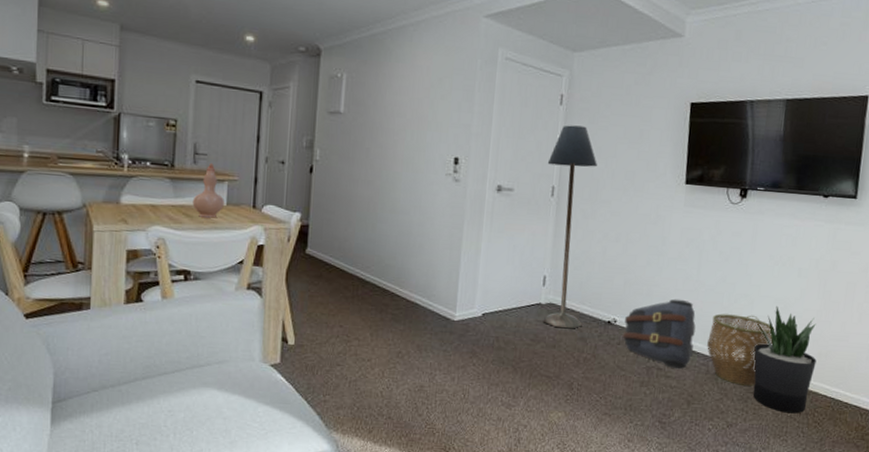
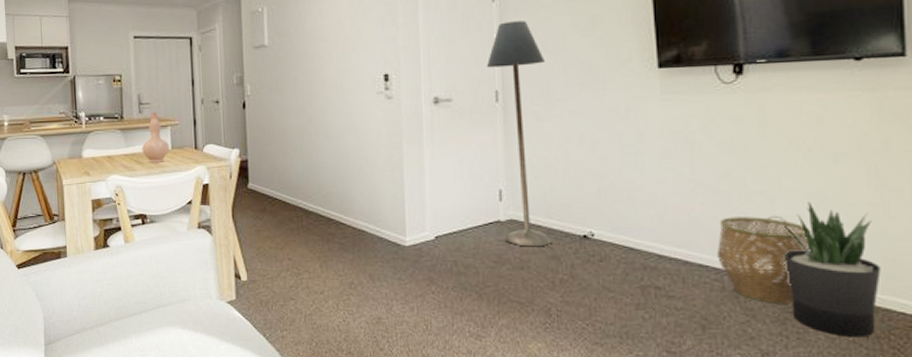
backpack: present [622,299,696,370] -> none [604,203,699,288]

